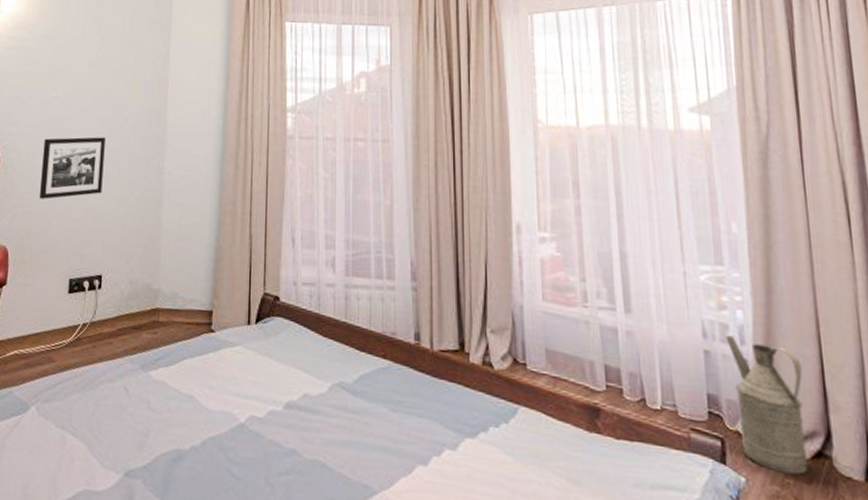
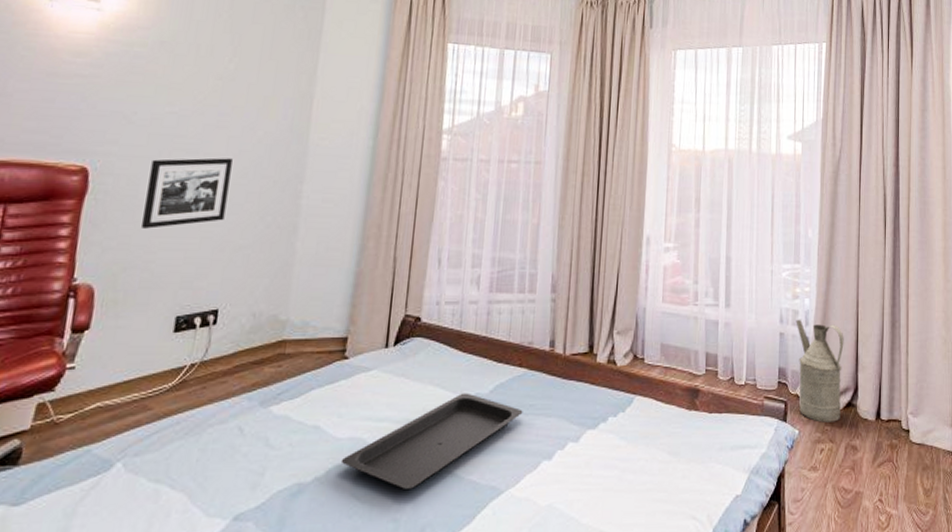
serving tray: none [214,379,391,473] -> present [340,393,523,489]

